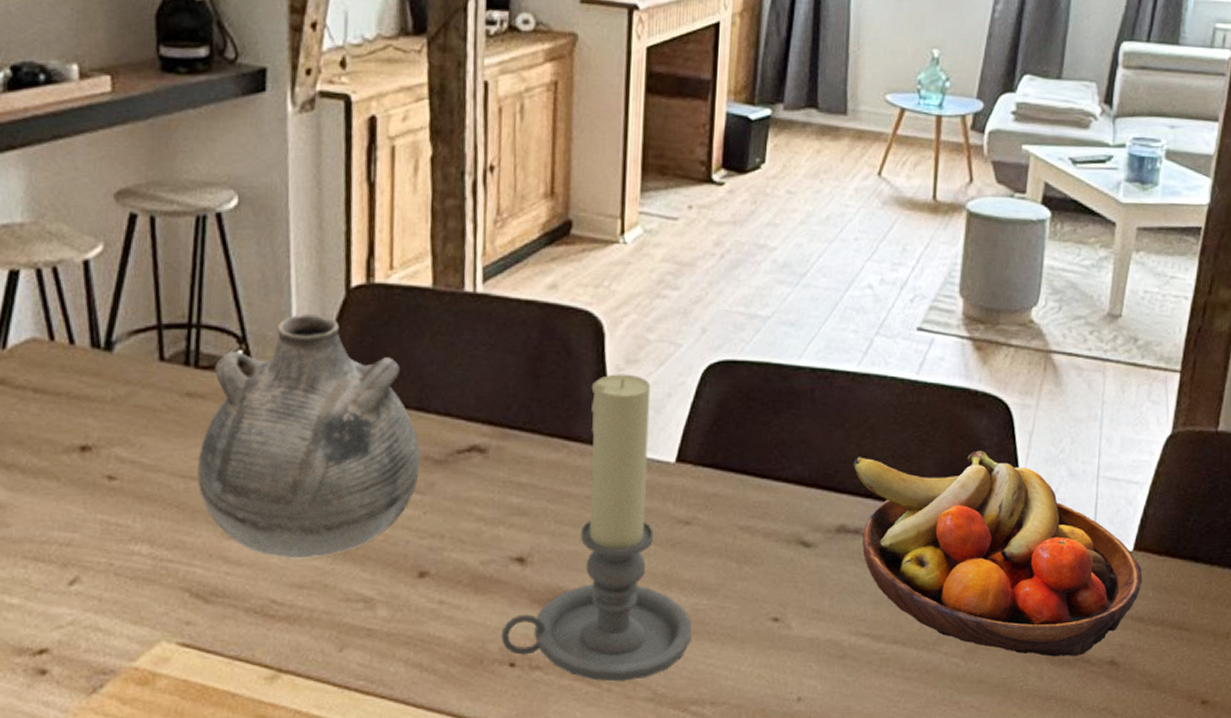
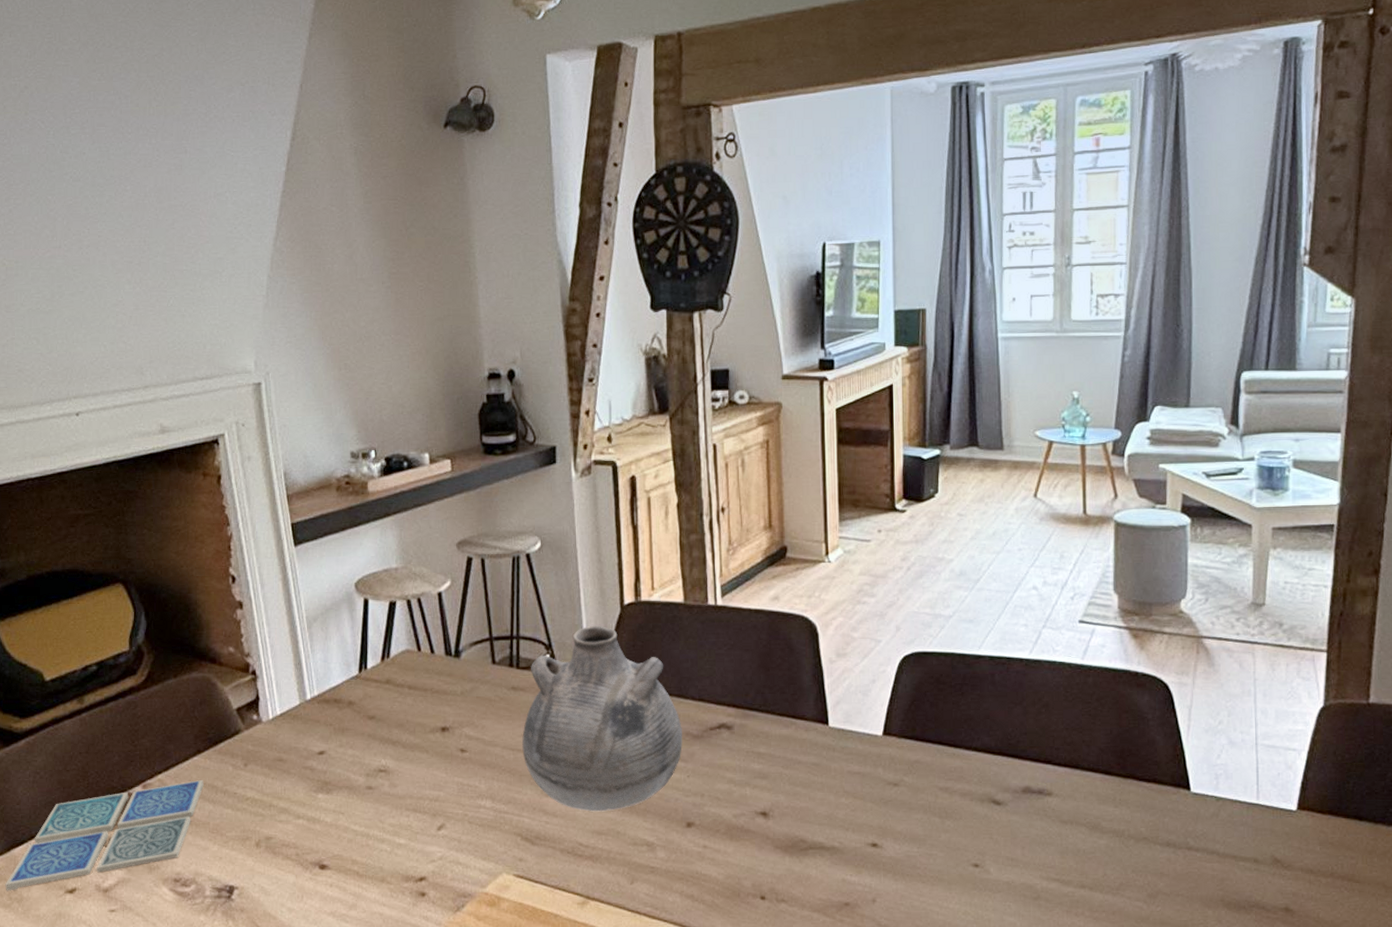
candle holder: present [501,374,692,682] -> none [752,665,906,914]
fruit bowl: present [853,450,1143,657] -> none [1032,723,1309,903]

